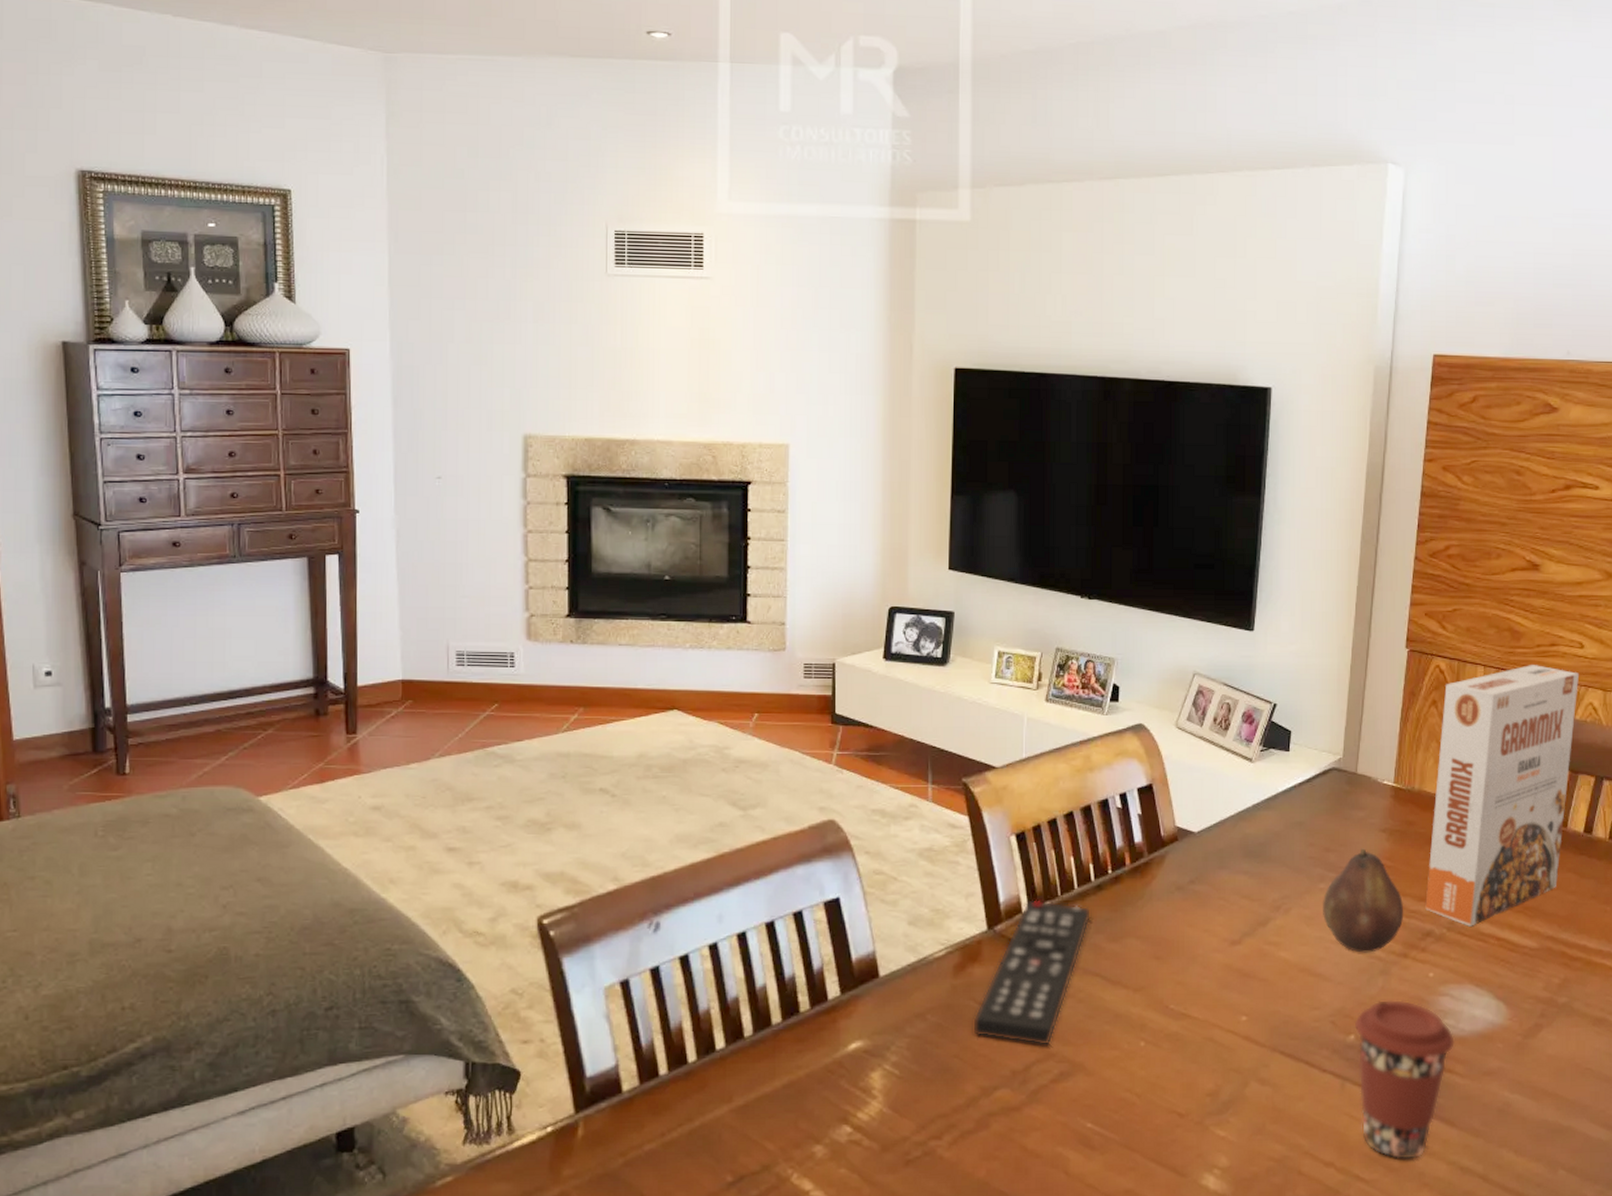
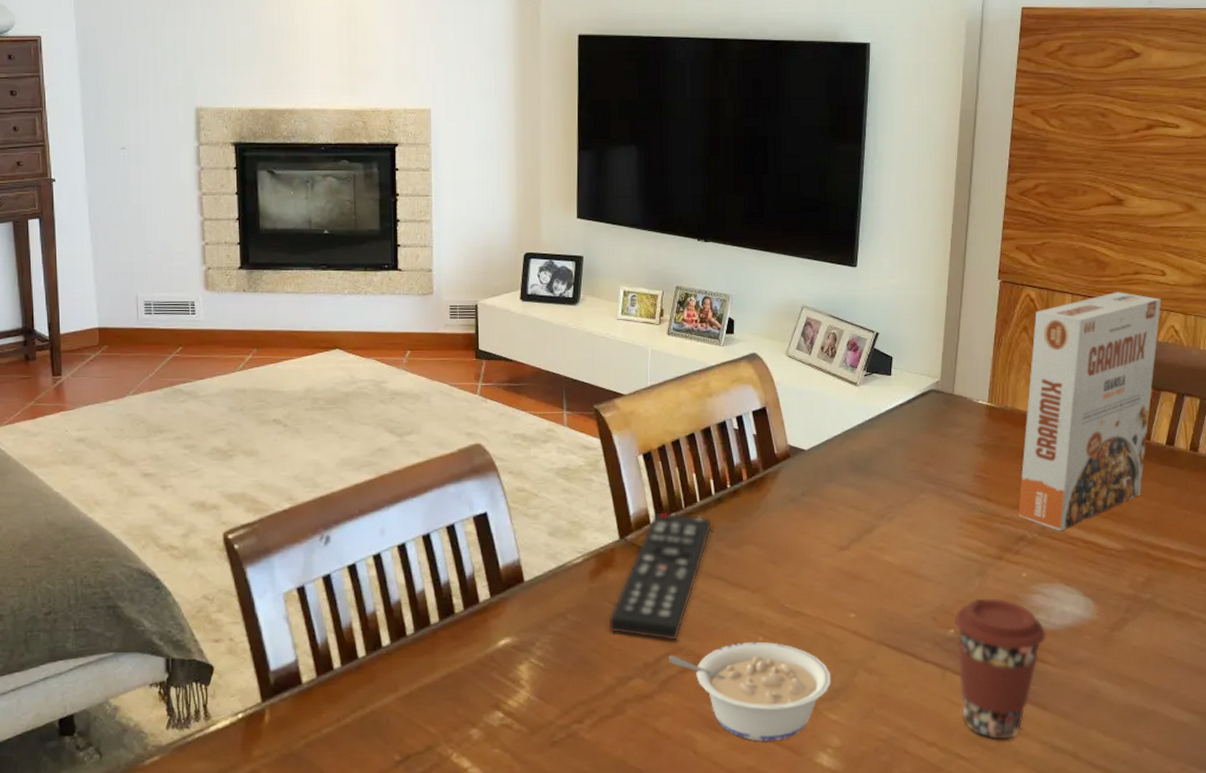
legume: none [1040,1047,1220,1161] -> present [669,641,831,742]
fruit: present [1323,848,1404,953] -> none [924,462,999,556]

